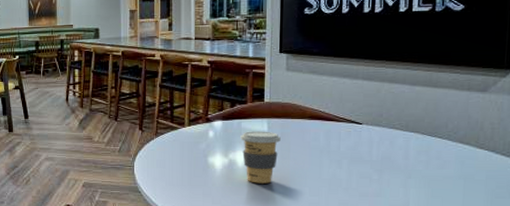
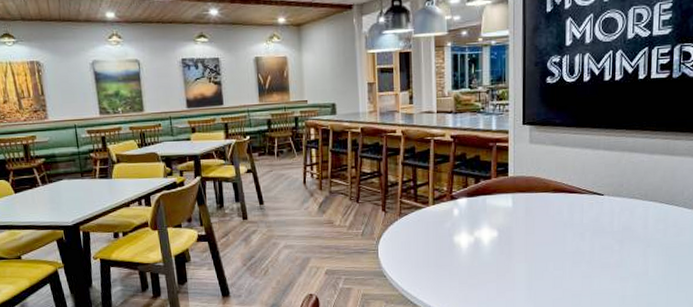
coffee cup: present [240,131,281,184] -> none [485,206,525,261]

